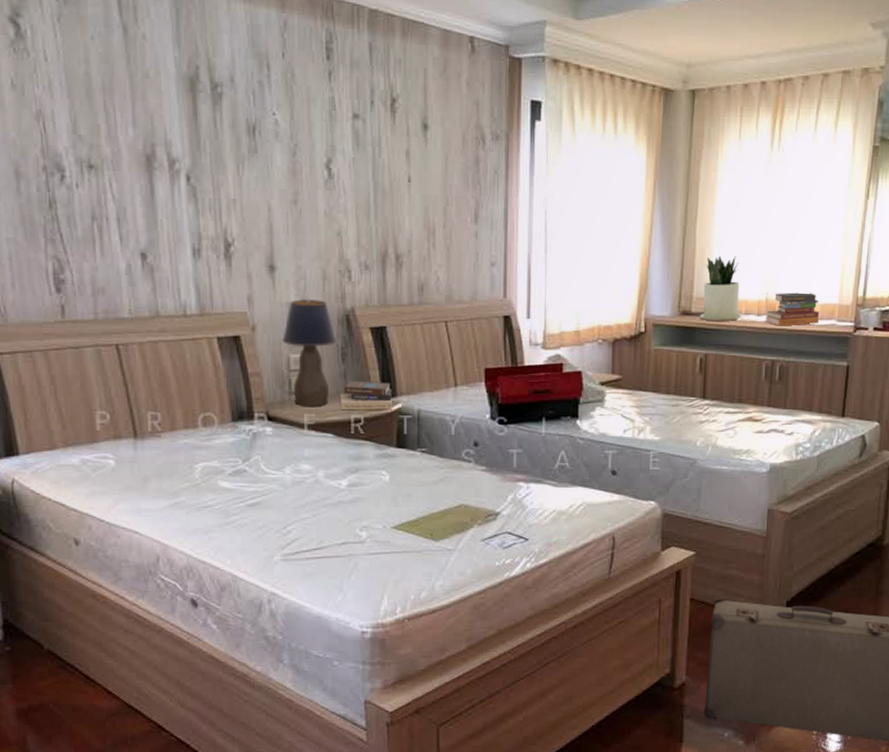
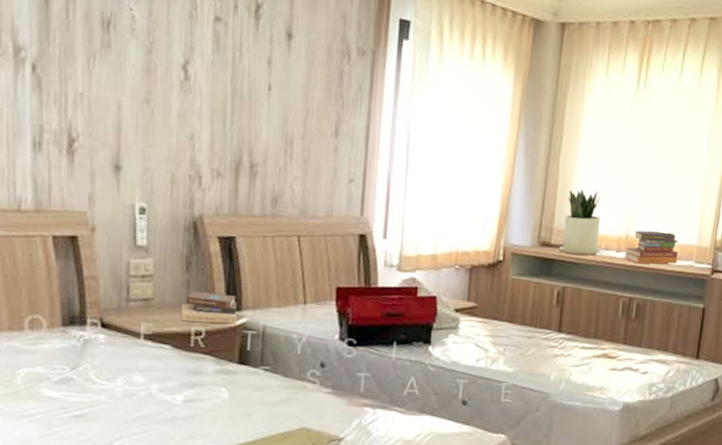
table lamp: present [282,298,338,407] -> none [123,202,183,317]

